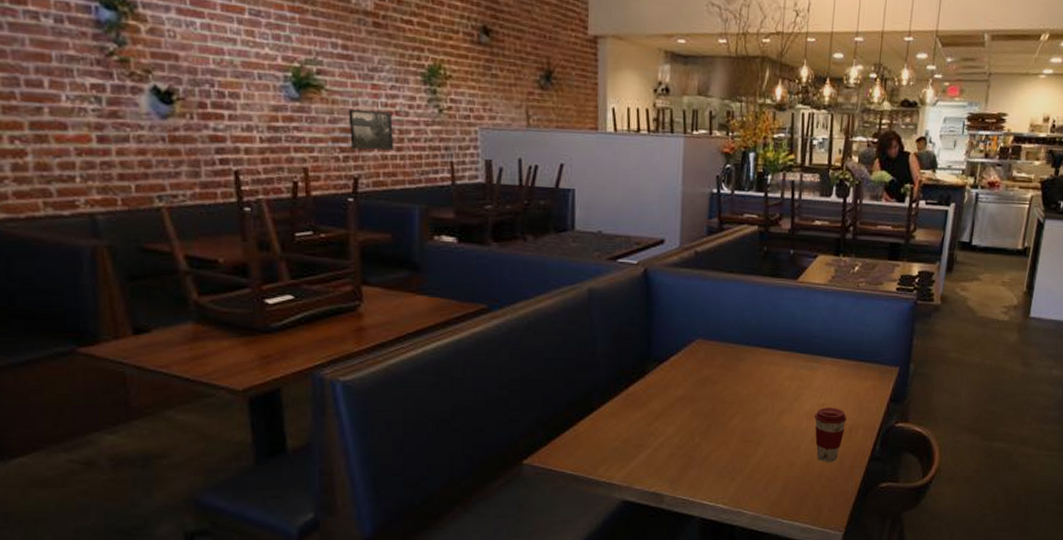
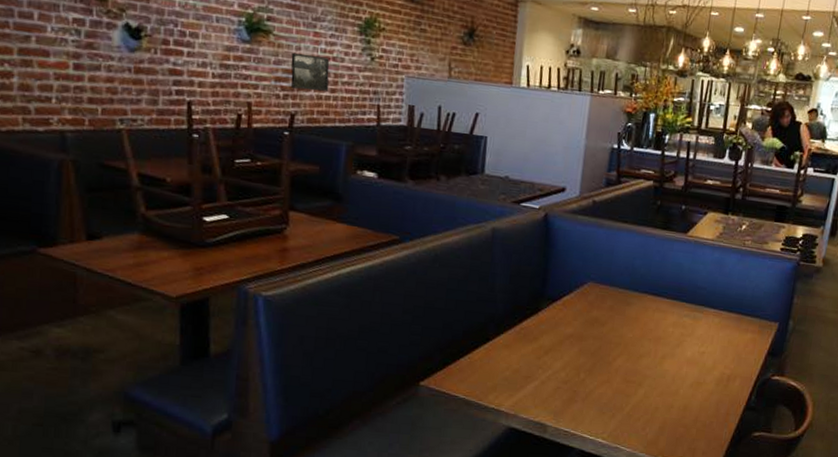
coffee cup: present [815,407,847,463] -> none [694,355,726,409]

